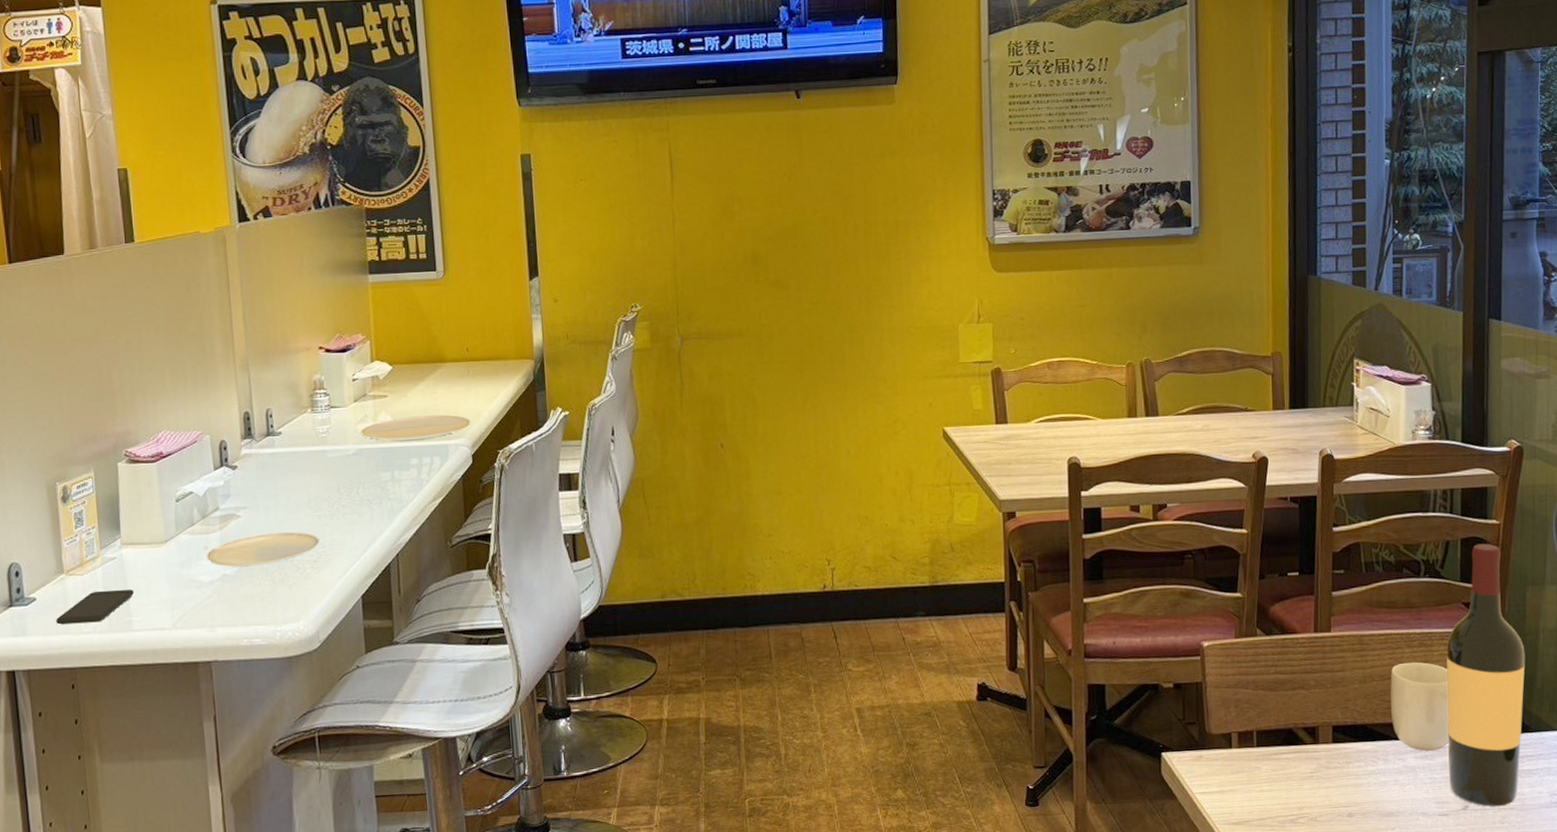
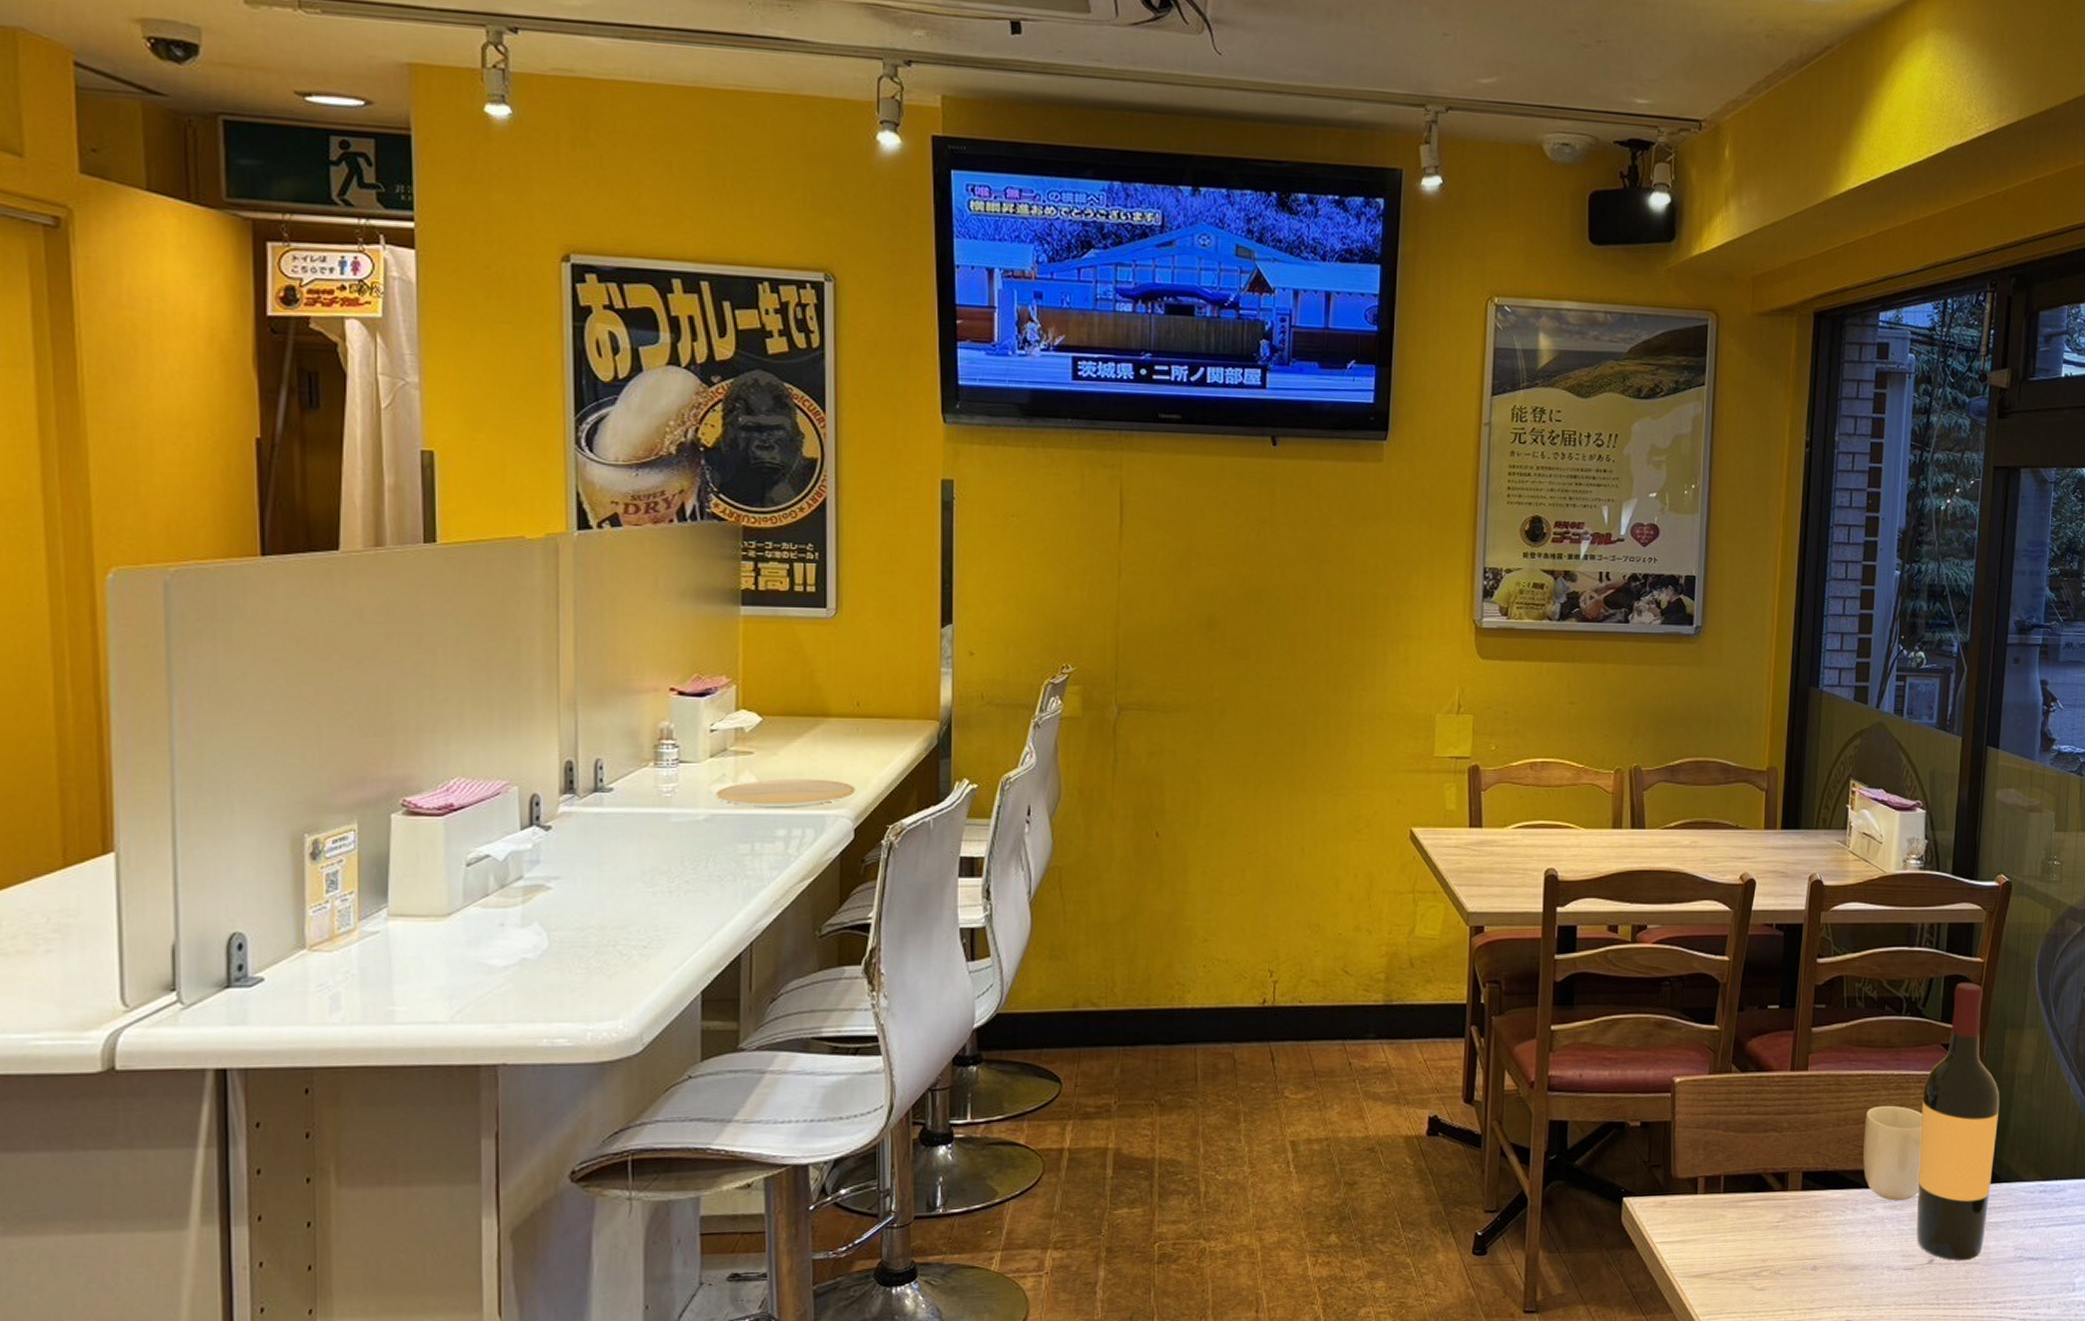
mobile phone: present [56,590,134,625] -> none [290,971,400,1013]
plate: present [206,532,320,567] -> none [502,909,652,950]

